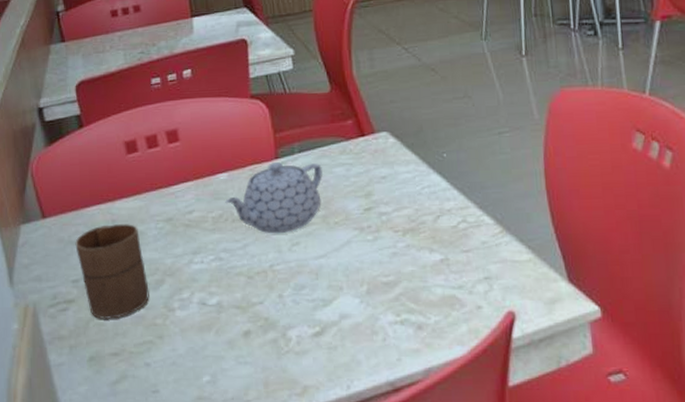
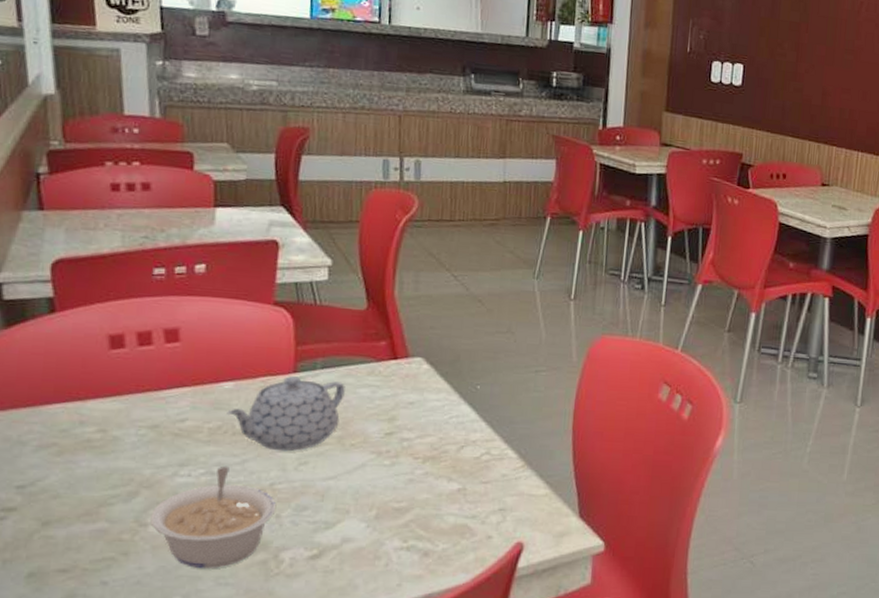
cup: present [75,224,149,320] -> none [26,426,118,533]
legume: none [176,251,278,348] -> present [150,466,277,568]

